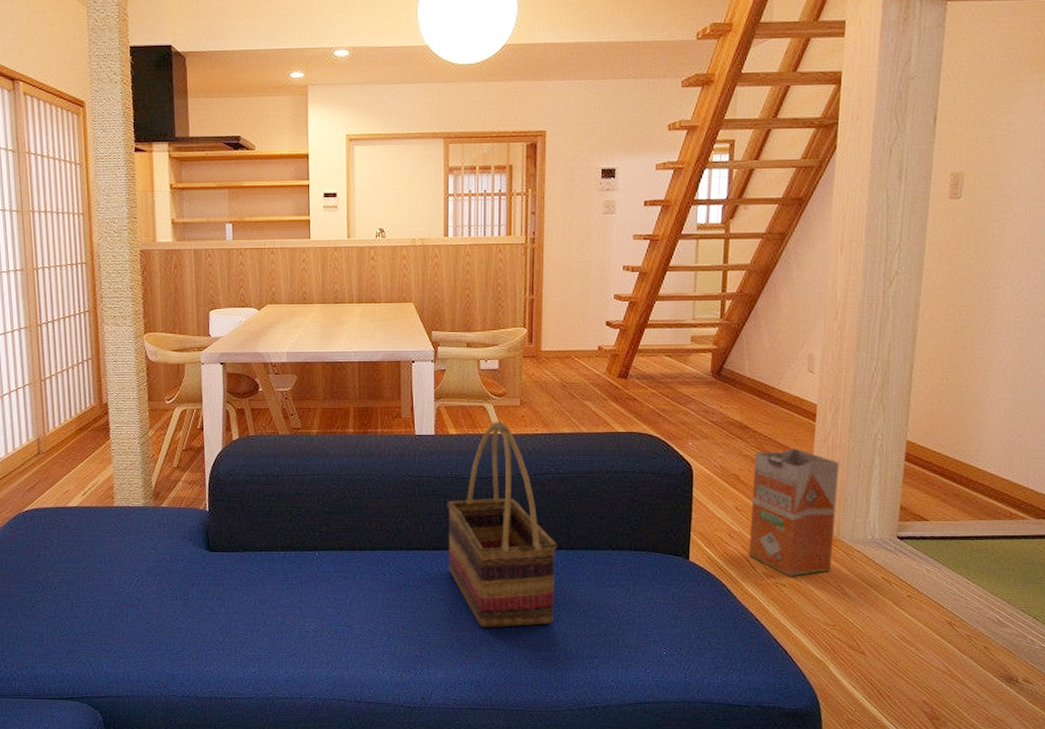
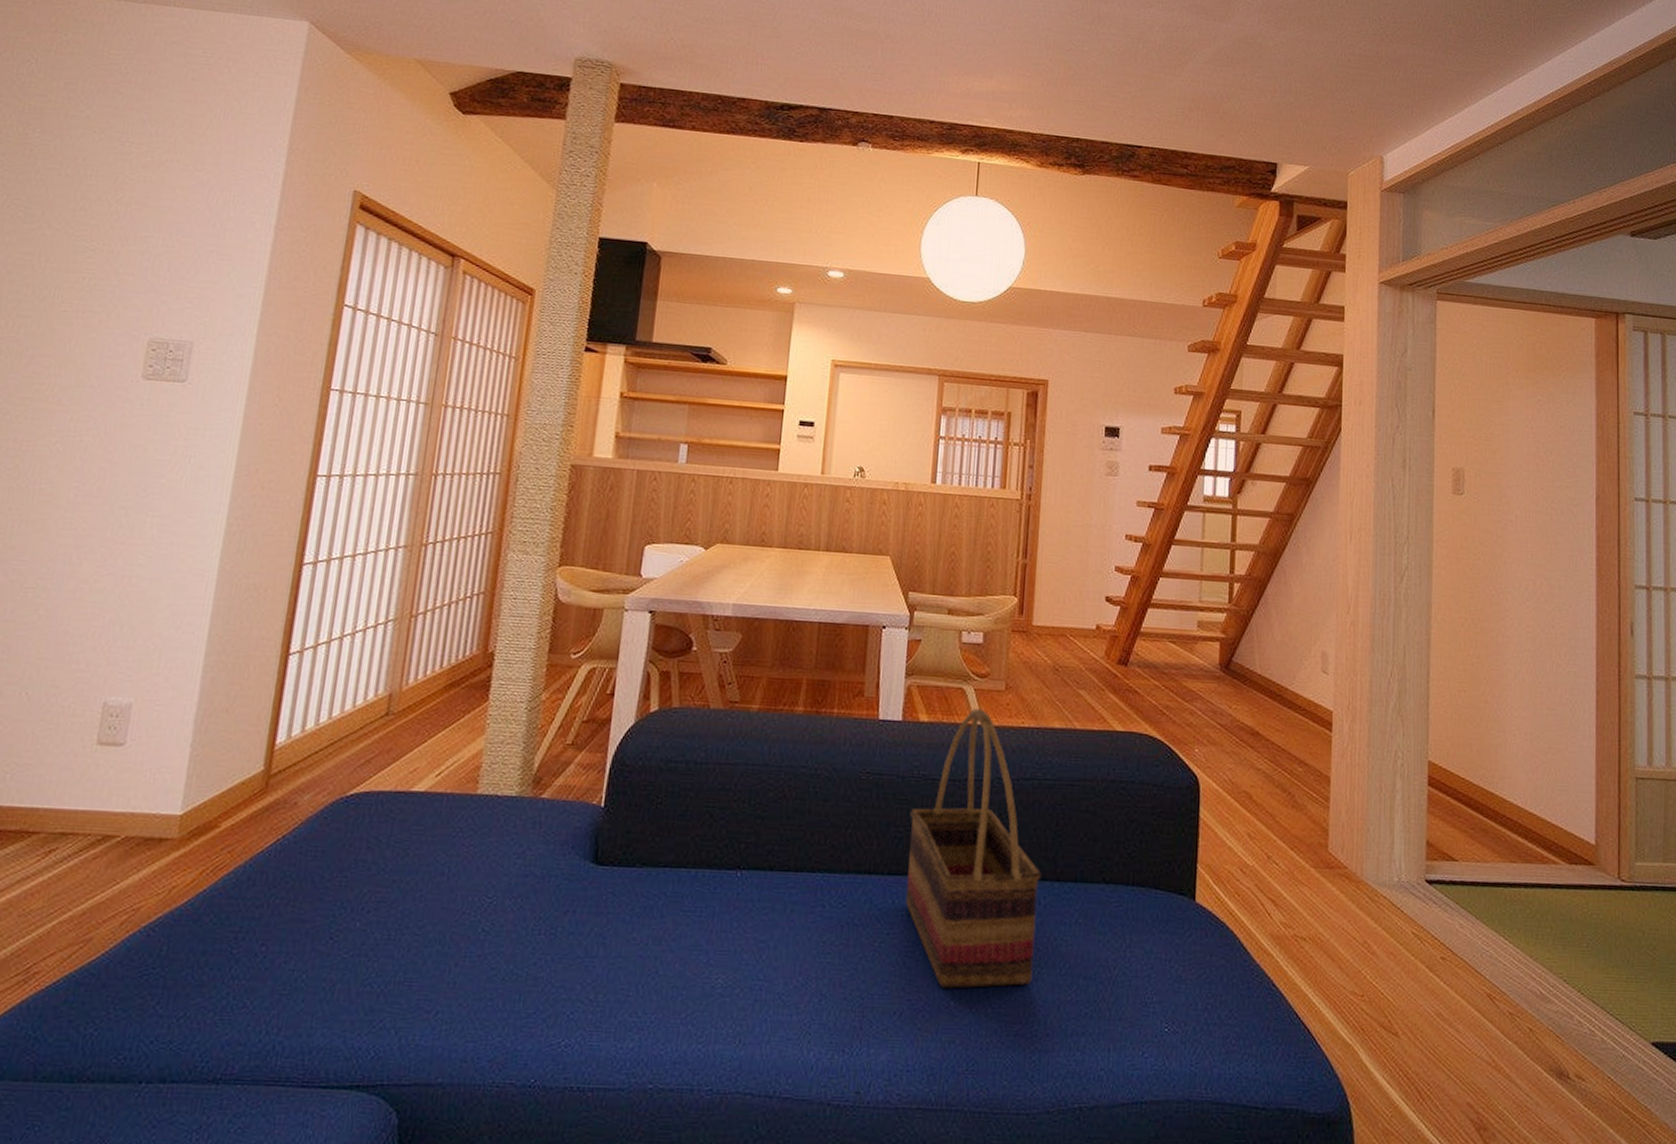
waste bin: present [748,448,840,577] -> none [1263,762,1360,928]

